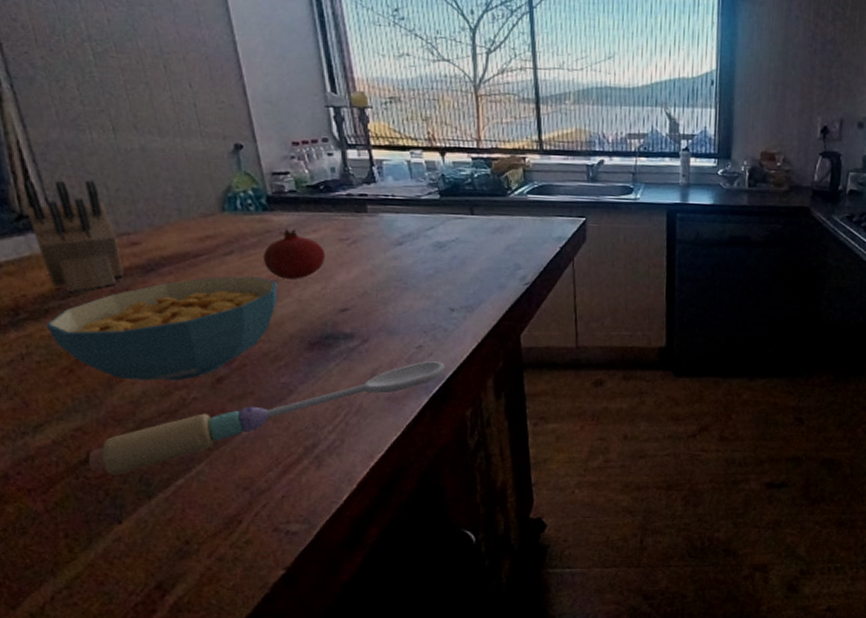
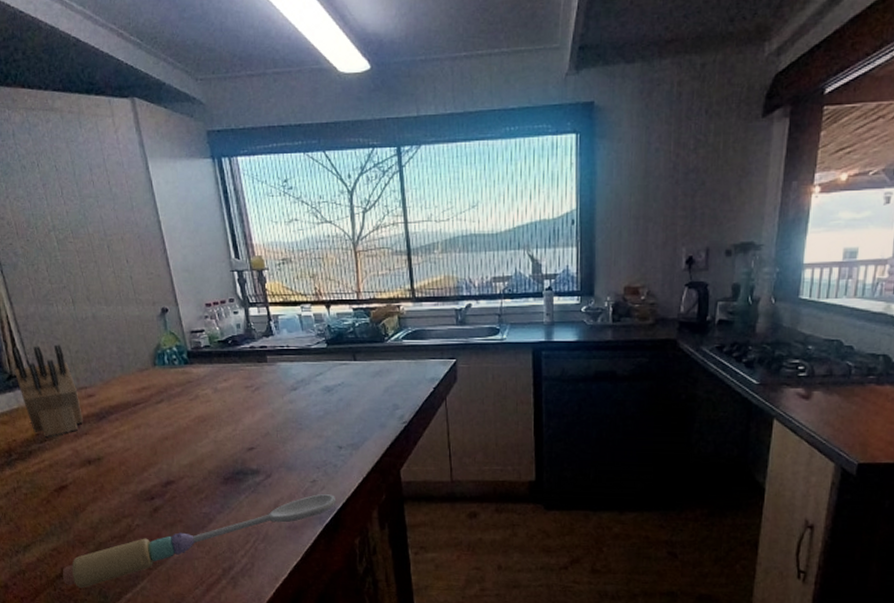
cereal bowl: present [45,276,277,381] -> none [30,420,198,511]
fruit: present [262,229,325,279] -> none [185,379,234,423]

